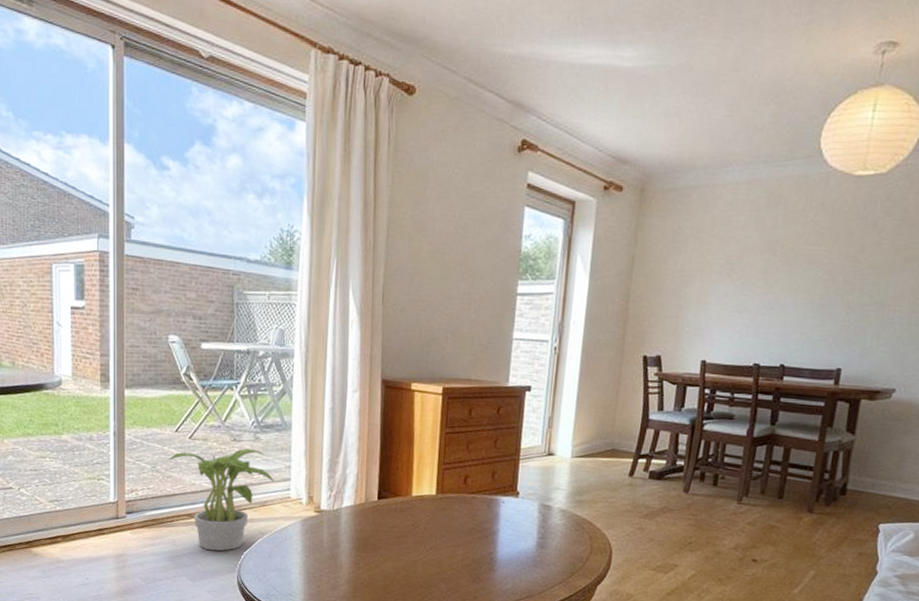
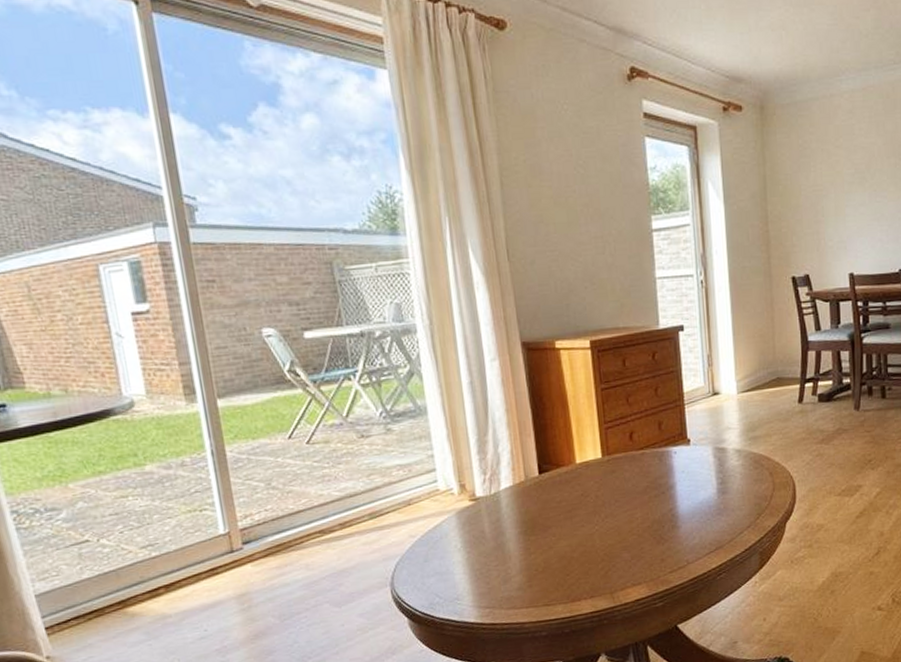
potted plant: present [168,449,274,551] -> none [285,443,417,568]

